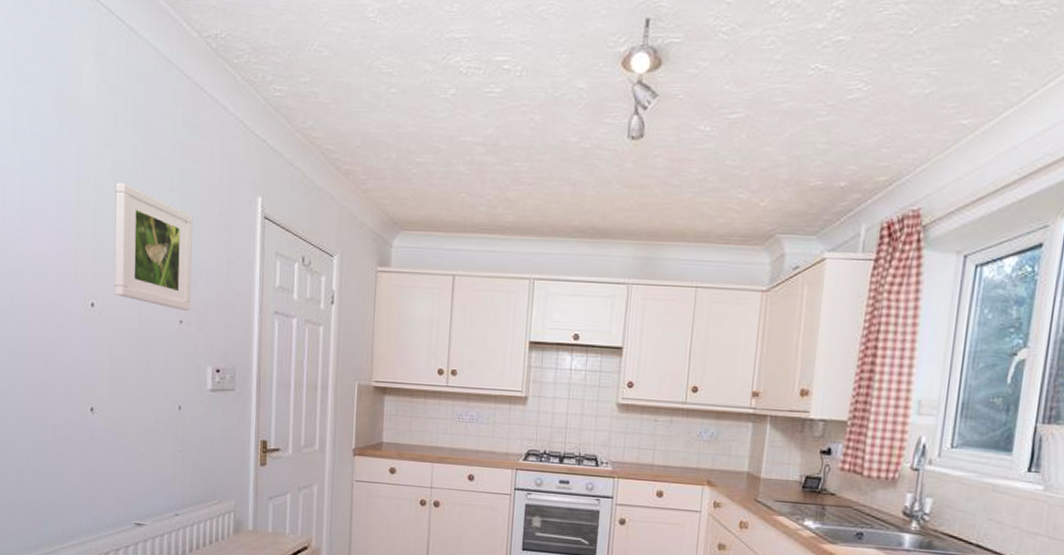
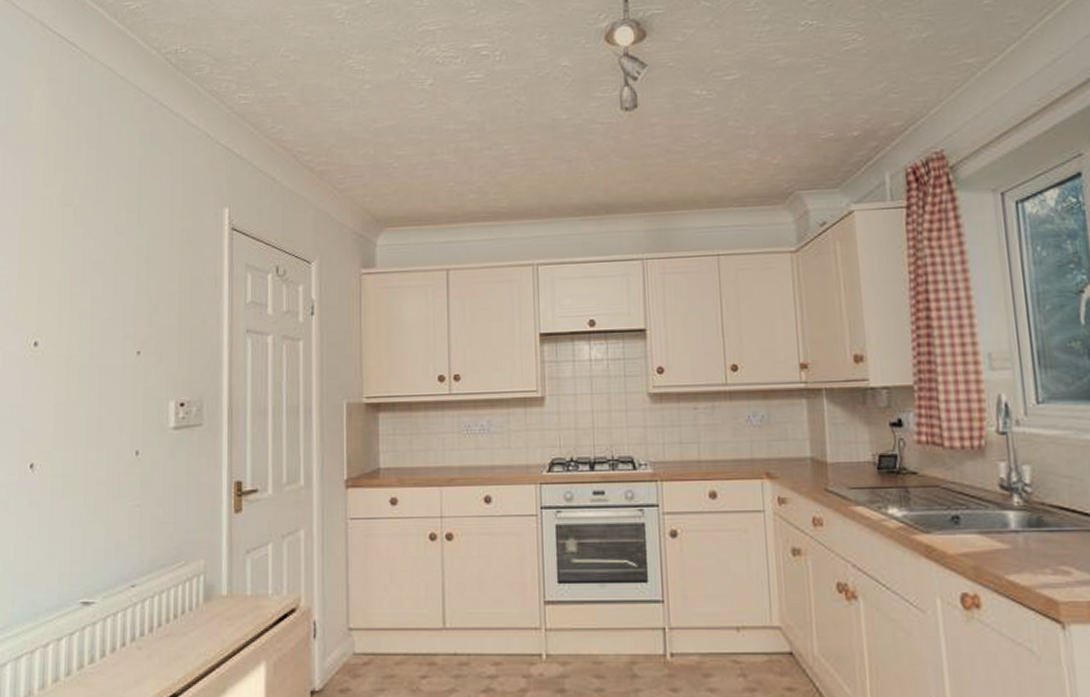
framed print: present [114,182,193,311] -> none [62,207,152,340]

